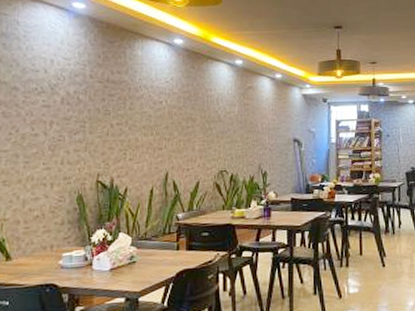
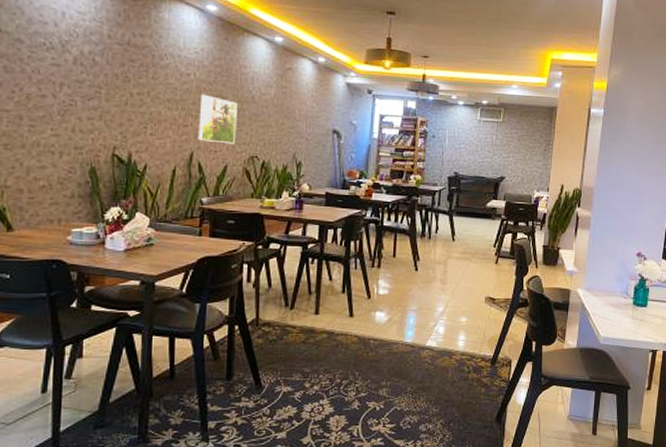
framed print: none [172,118,206,162] -> present [198,94,238,144]

